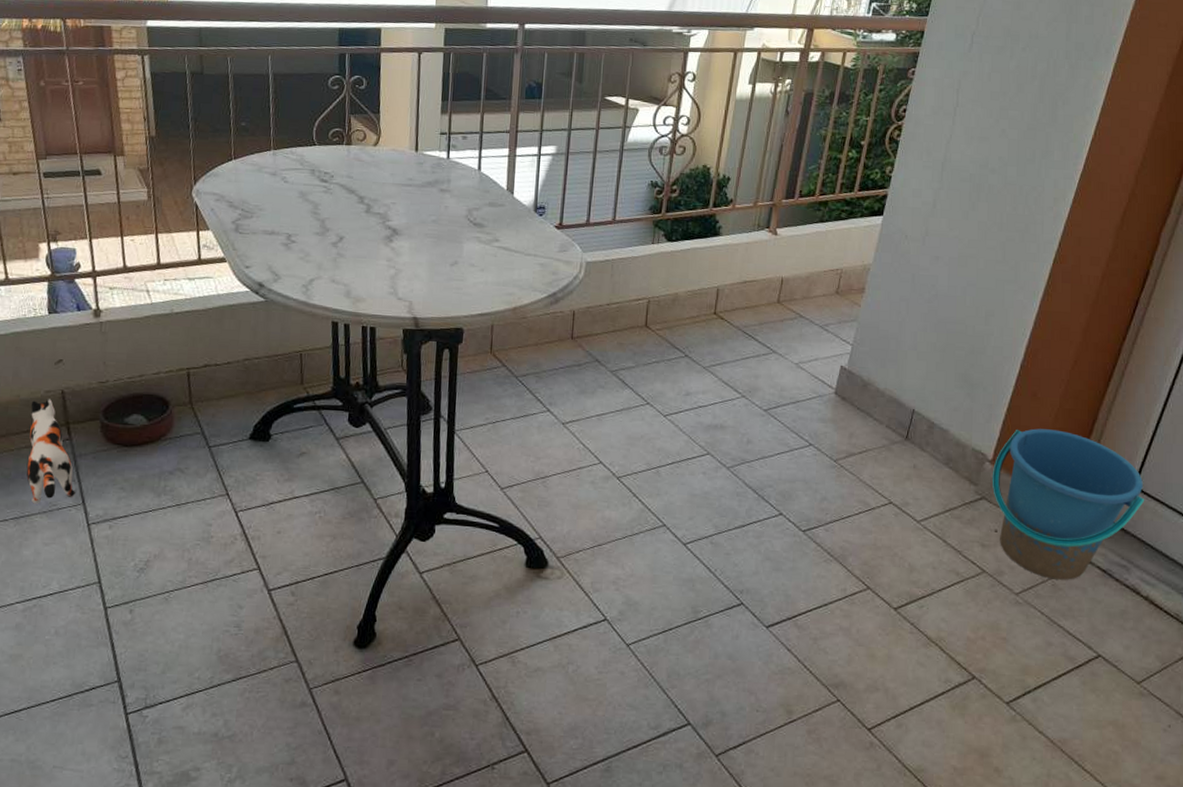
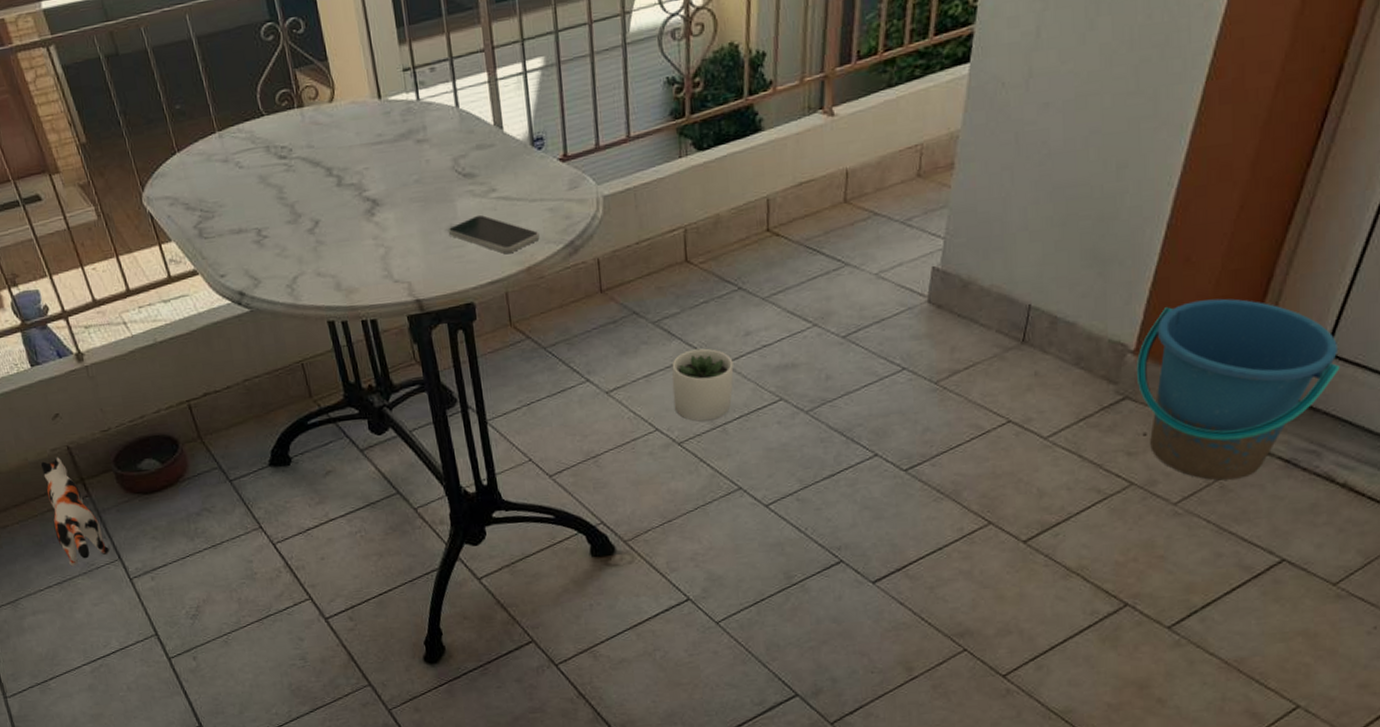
mobile phone: none [452,257,529,294] -> present [448,214,540,254]
planter: none [618,399,673,462] -> present [672,348,734,422]

